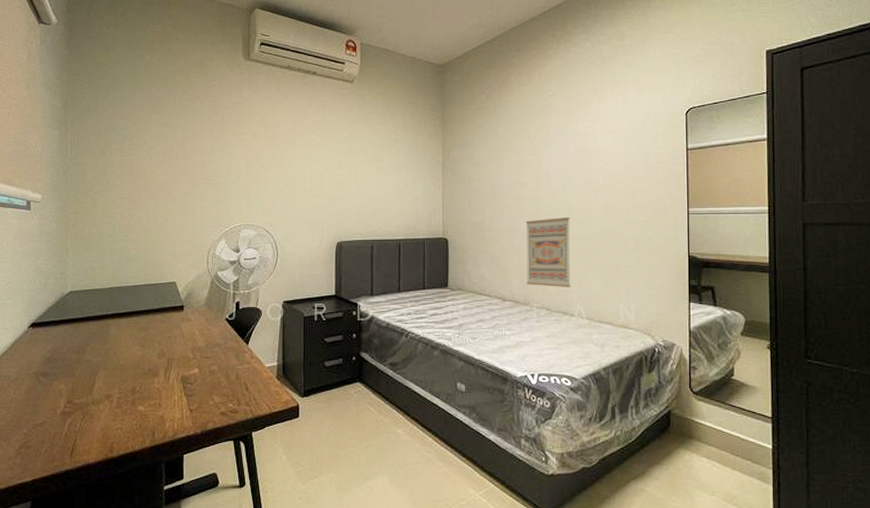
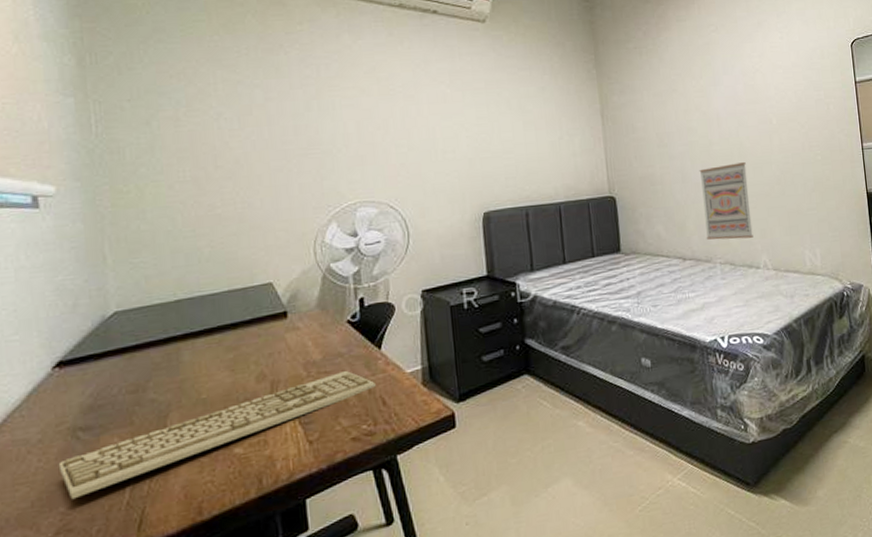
keyboard: none [25,359,242,425] -> present [58,371,376,500]

